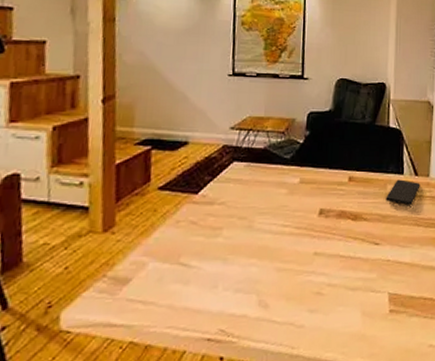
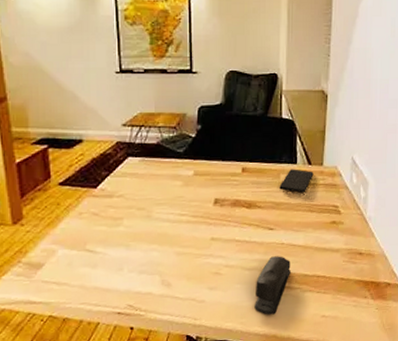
stapler: none [357,274,396,344] -> present [254,256,291,315]

